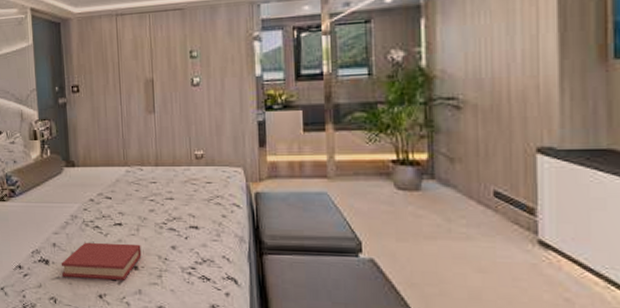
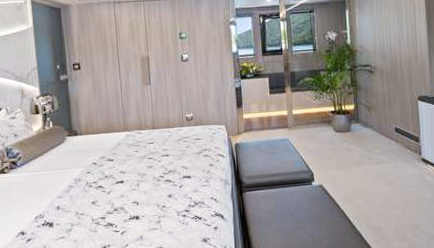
hardback book: present [61,242,142,280] -> none [65,197,142,236]

